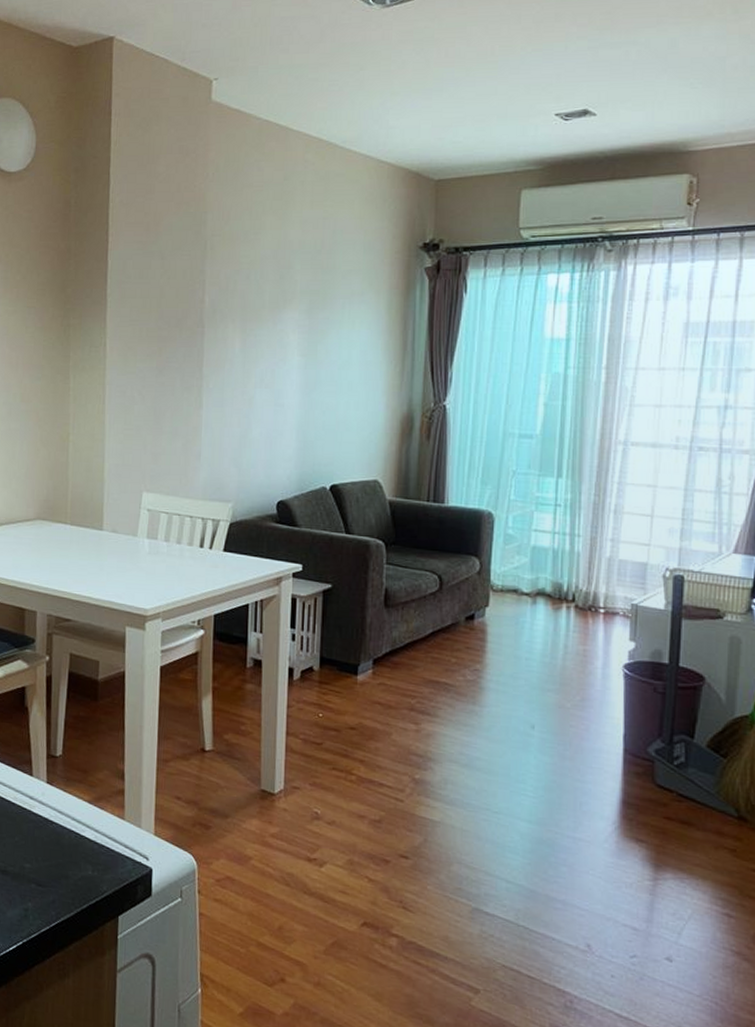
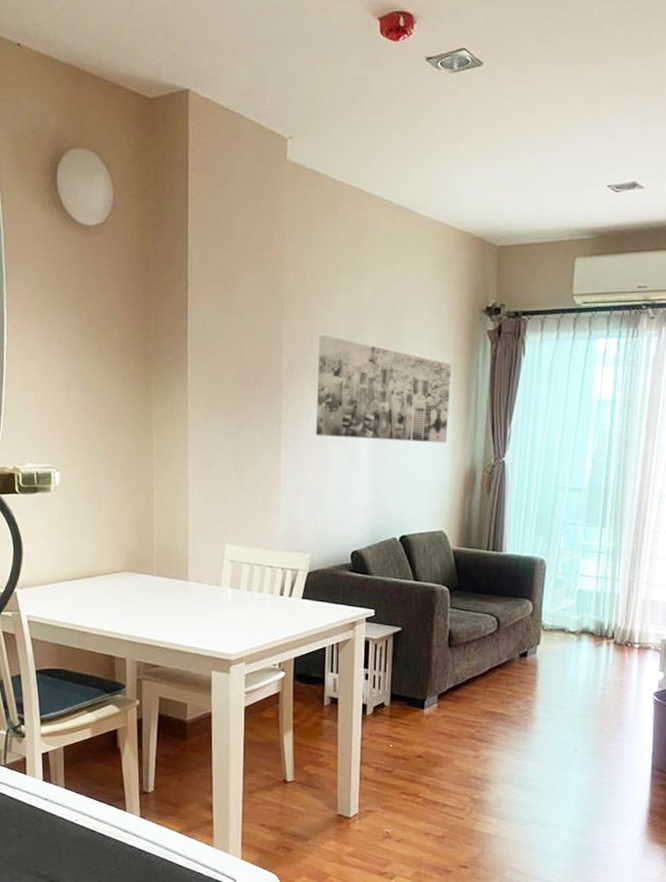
wall art: none [240,276,386,386] -> present [316,335,452,443]

